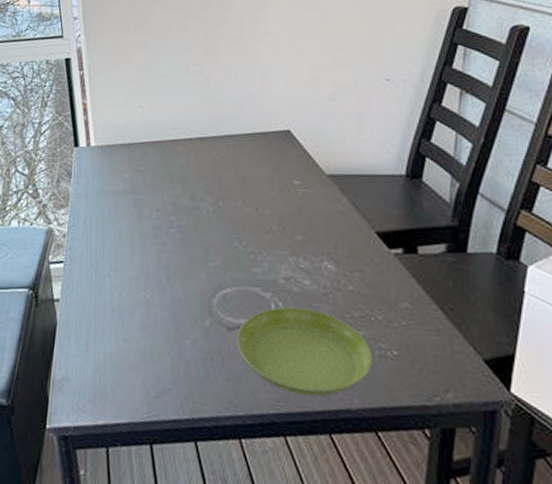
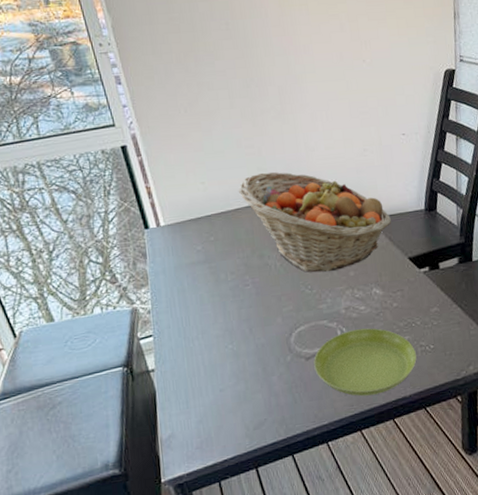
fruit basket: none [177,103,359,230] -> present [238,171,392,273]

